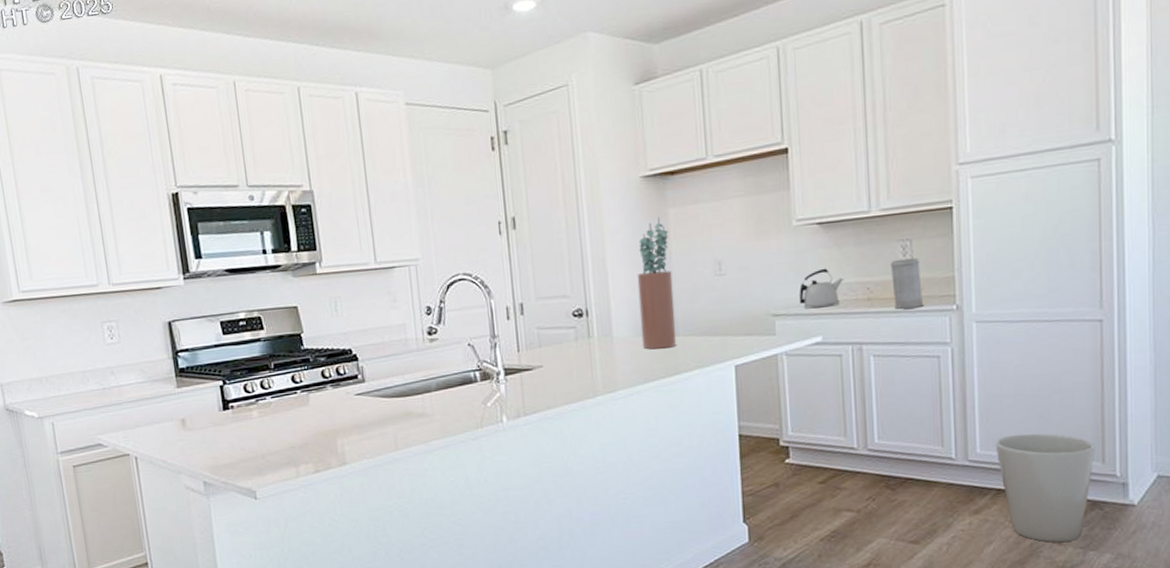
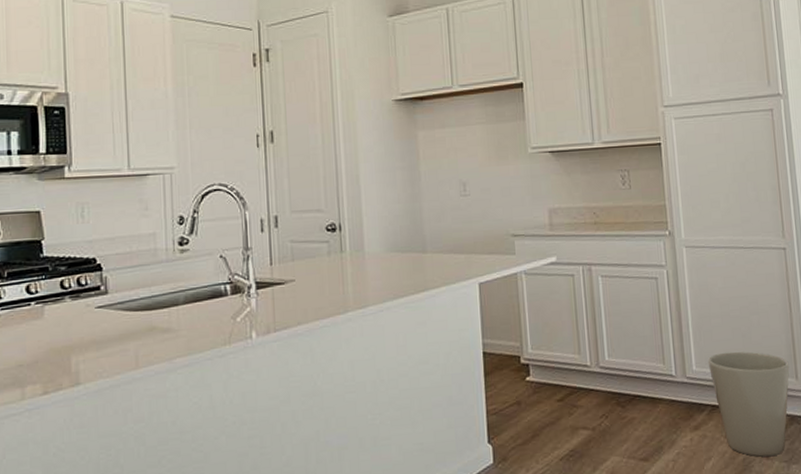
vase: present [637,217,677,350] -> none [388,138,425,266]
kettle: present [799,268,844,309] -> none [535,193,574,231]
canister: present [890,257,924,310] -> none [612,187,642,234]

